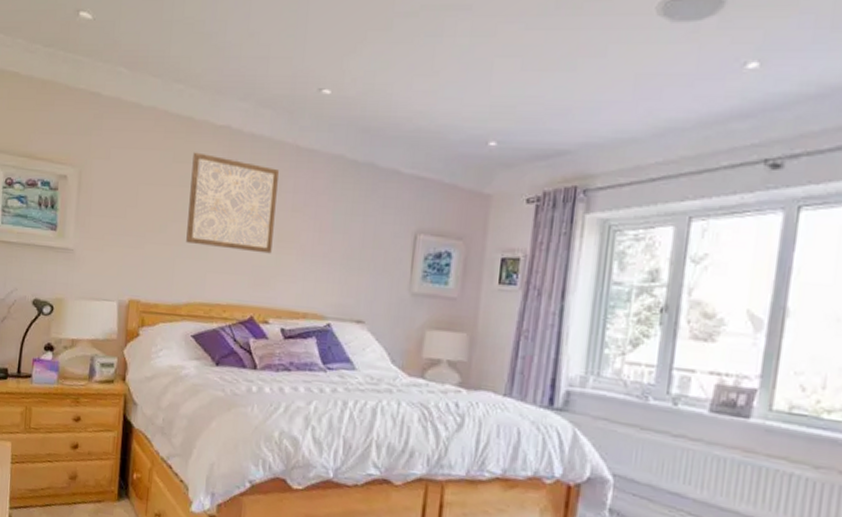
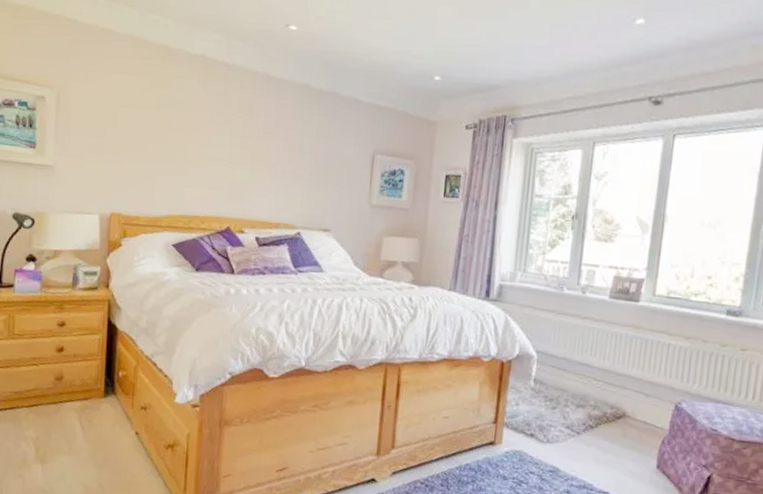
wall art: present [186,152,279,254] -> none [165,78,251,171]

